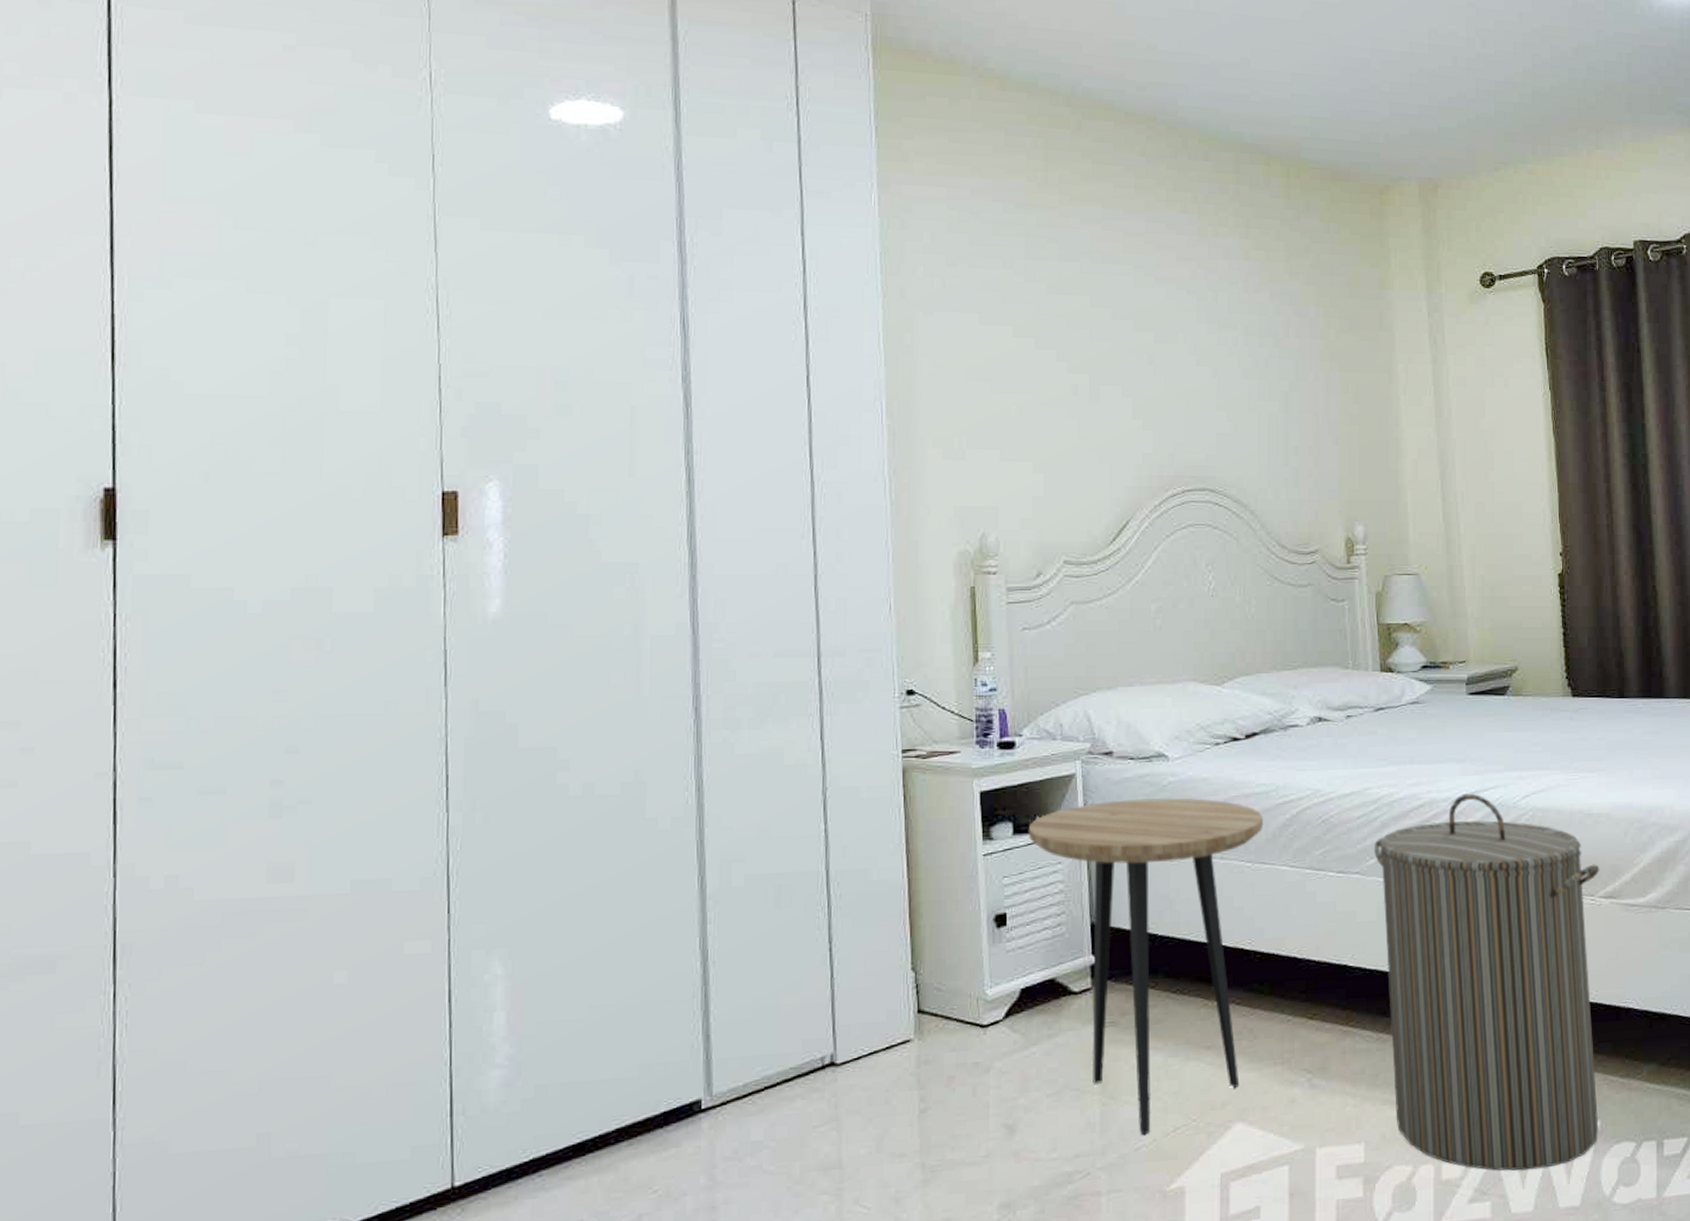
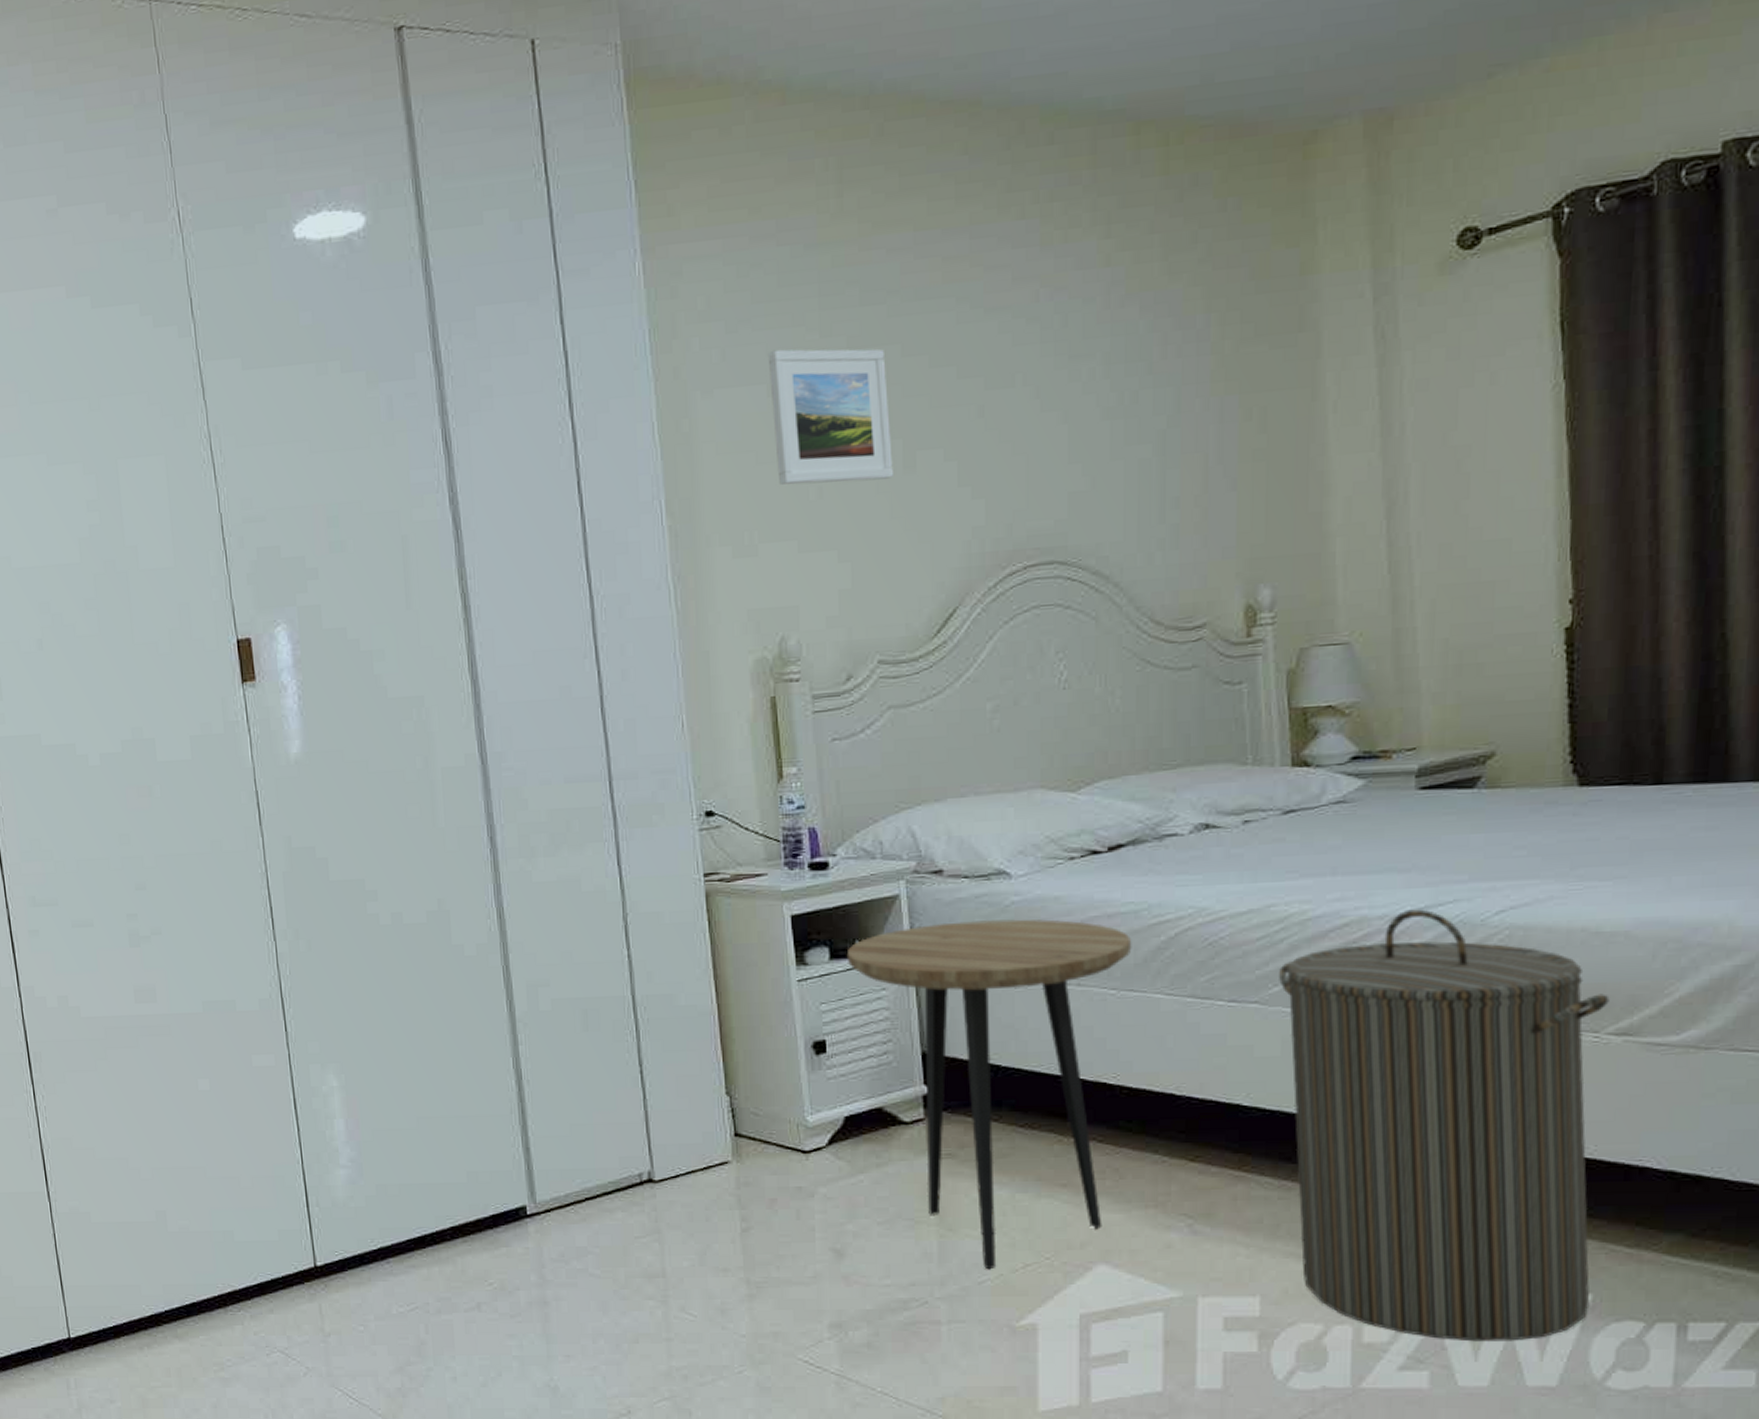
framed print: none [981,286,1082,406] -> present [767,348,895,485]

